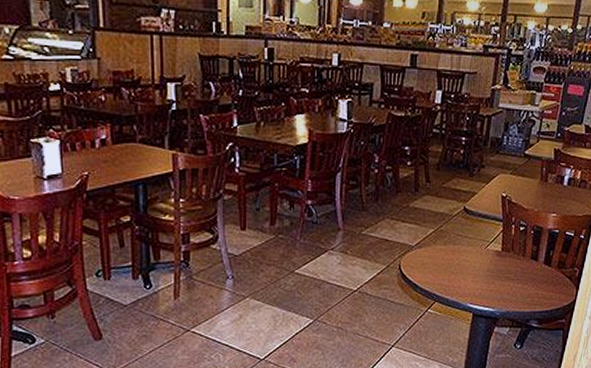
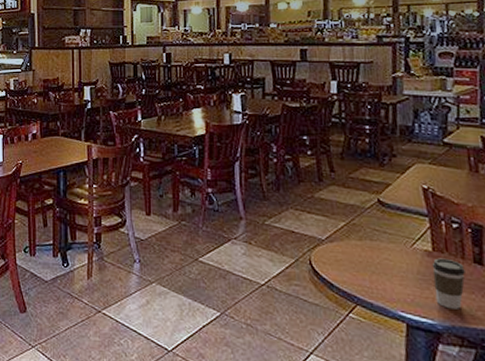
coffee cup: none [498,256,524,298] -> present [431,258,465,309]

